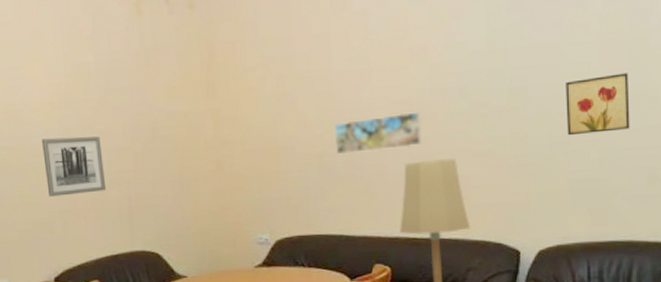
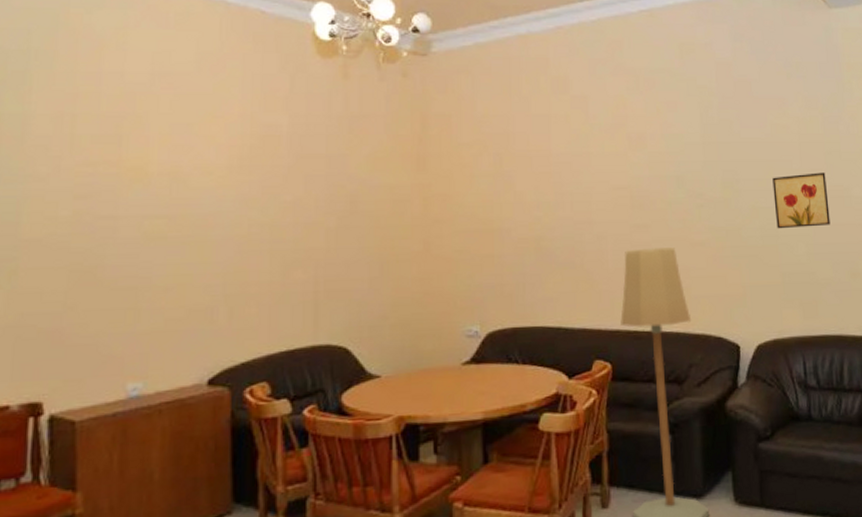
wall art: present [42,136,107,197] -> none [211,207,289,277]
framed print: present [335,111,423,154] -> none [554,198,642,238]

